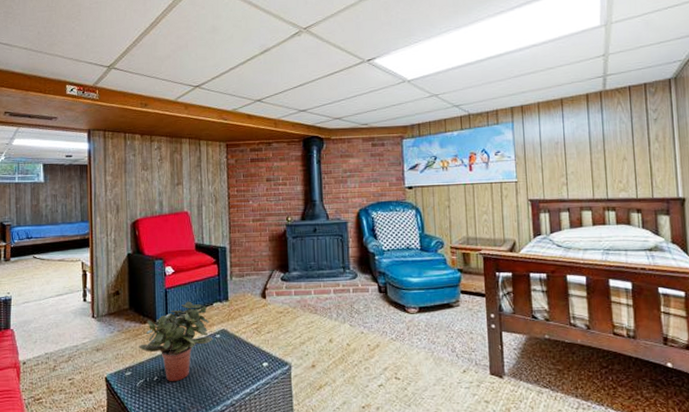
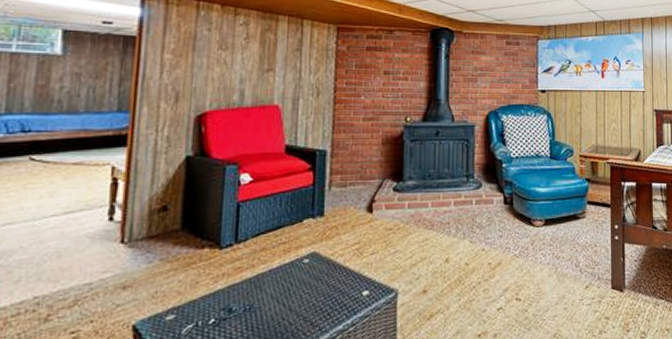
potted plant: present [139,301,212,381] -> none [190,217,298,324]

